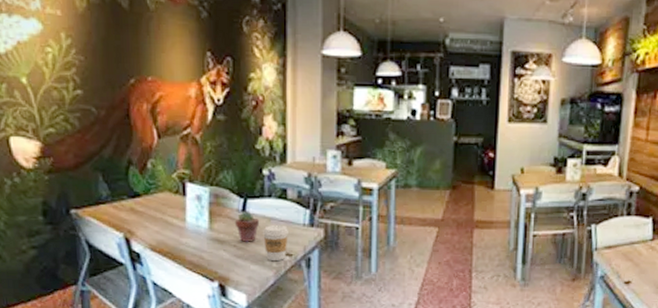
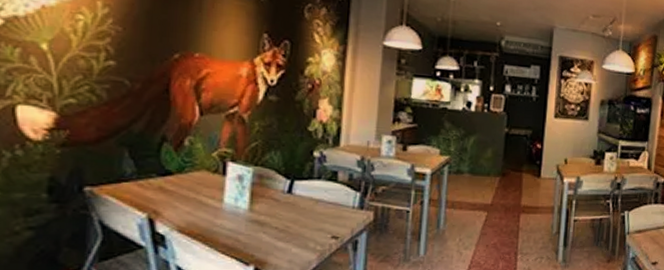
potted succulent: present [234,211,260,242] -> none [278,192,307,224]
coffee cup: present [263,224,288,262] -> none [308,206,336,244]

